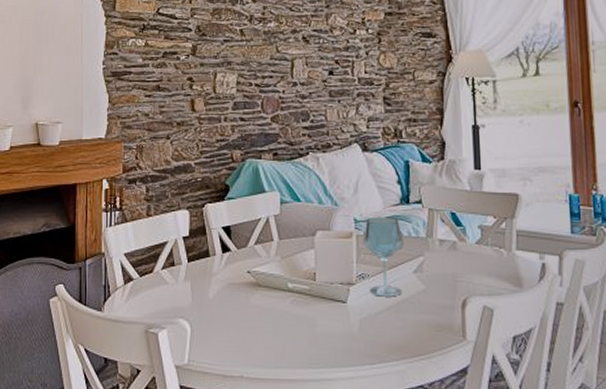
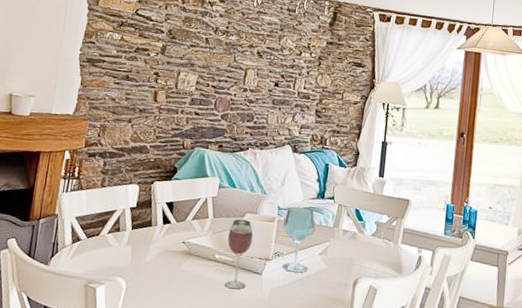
wineglass: none [299,239,330,323] -> present [225,219,253,290]

